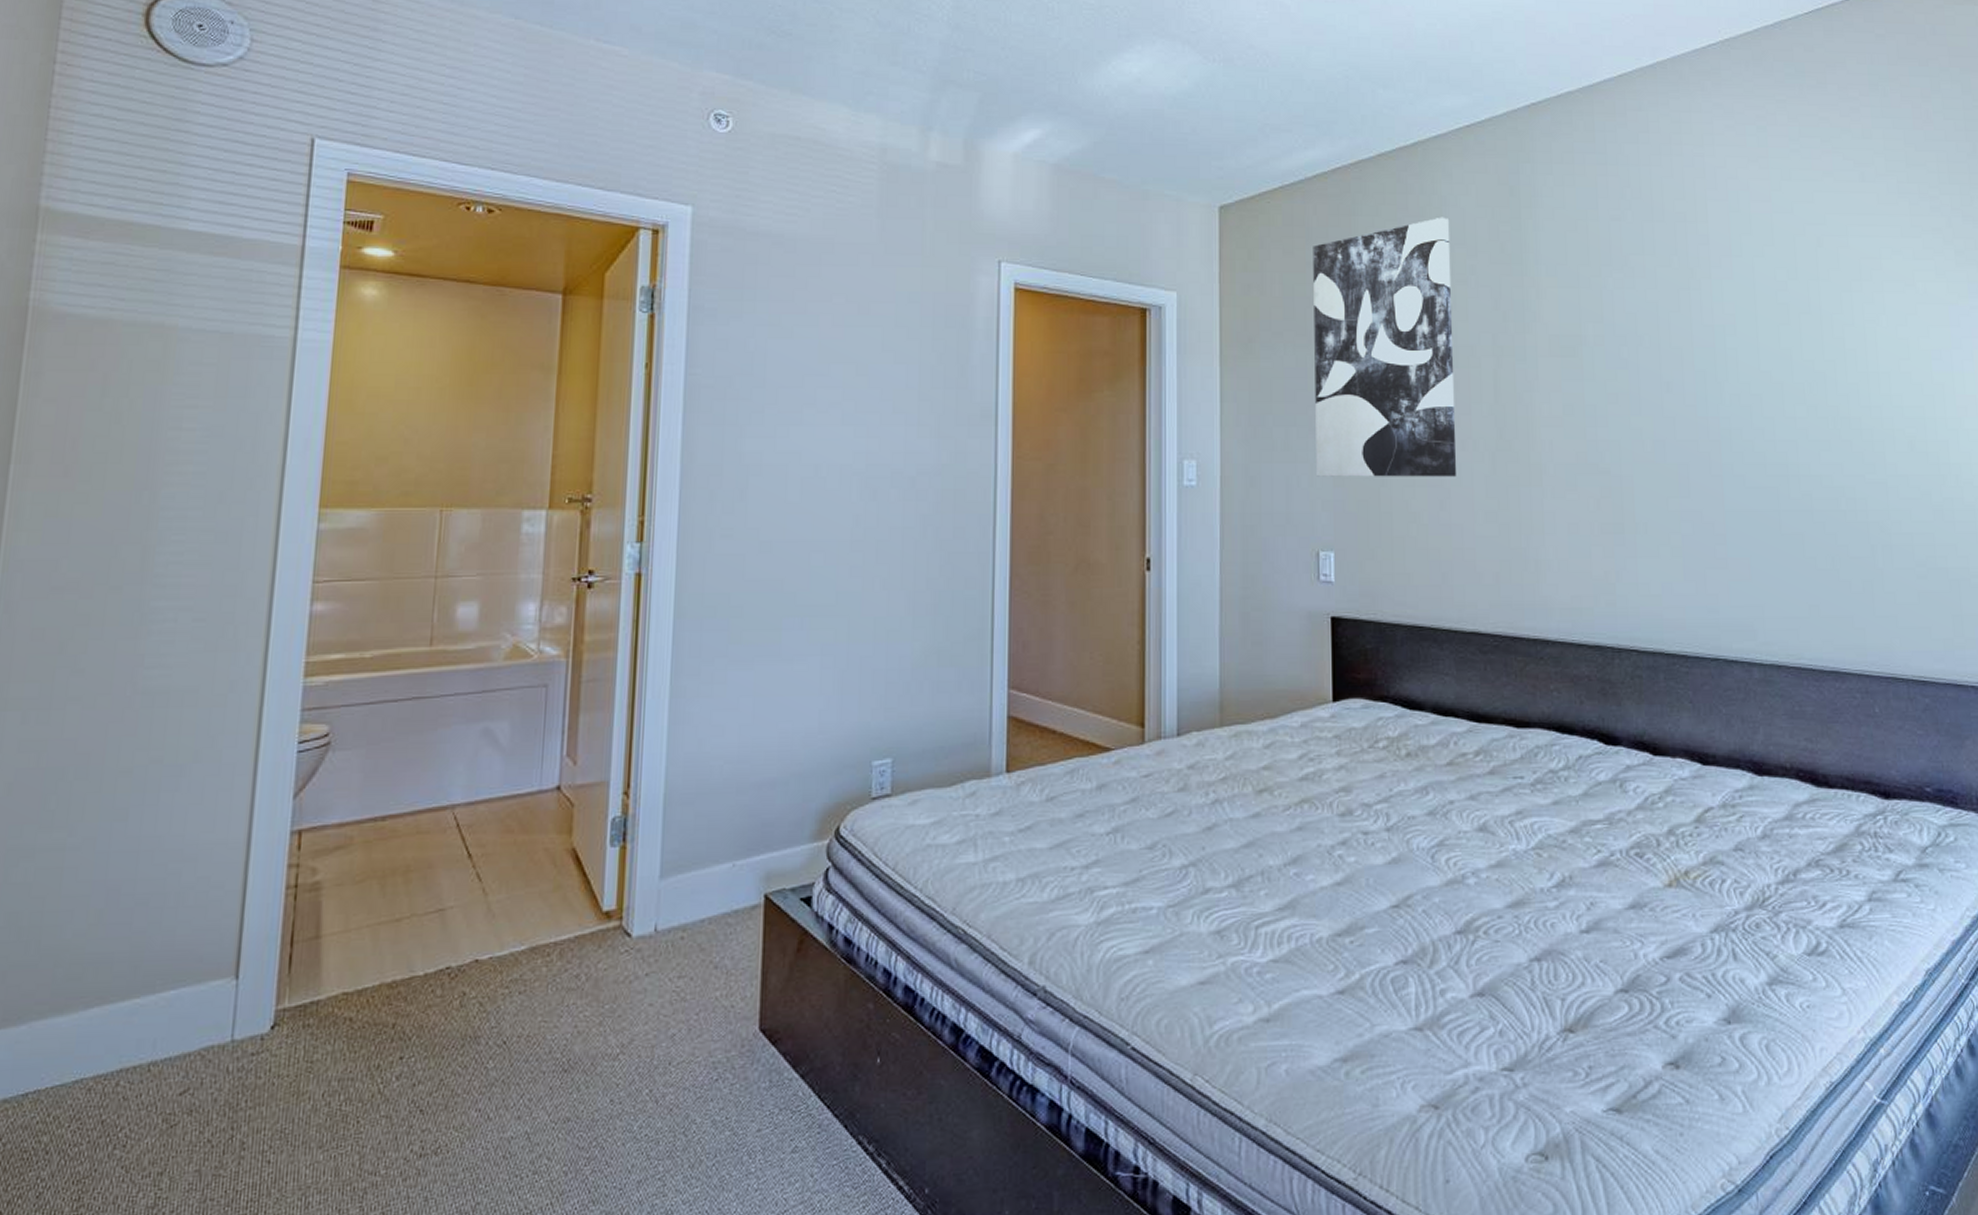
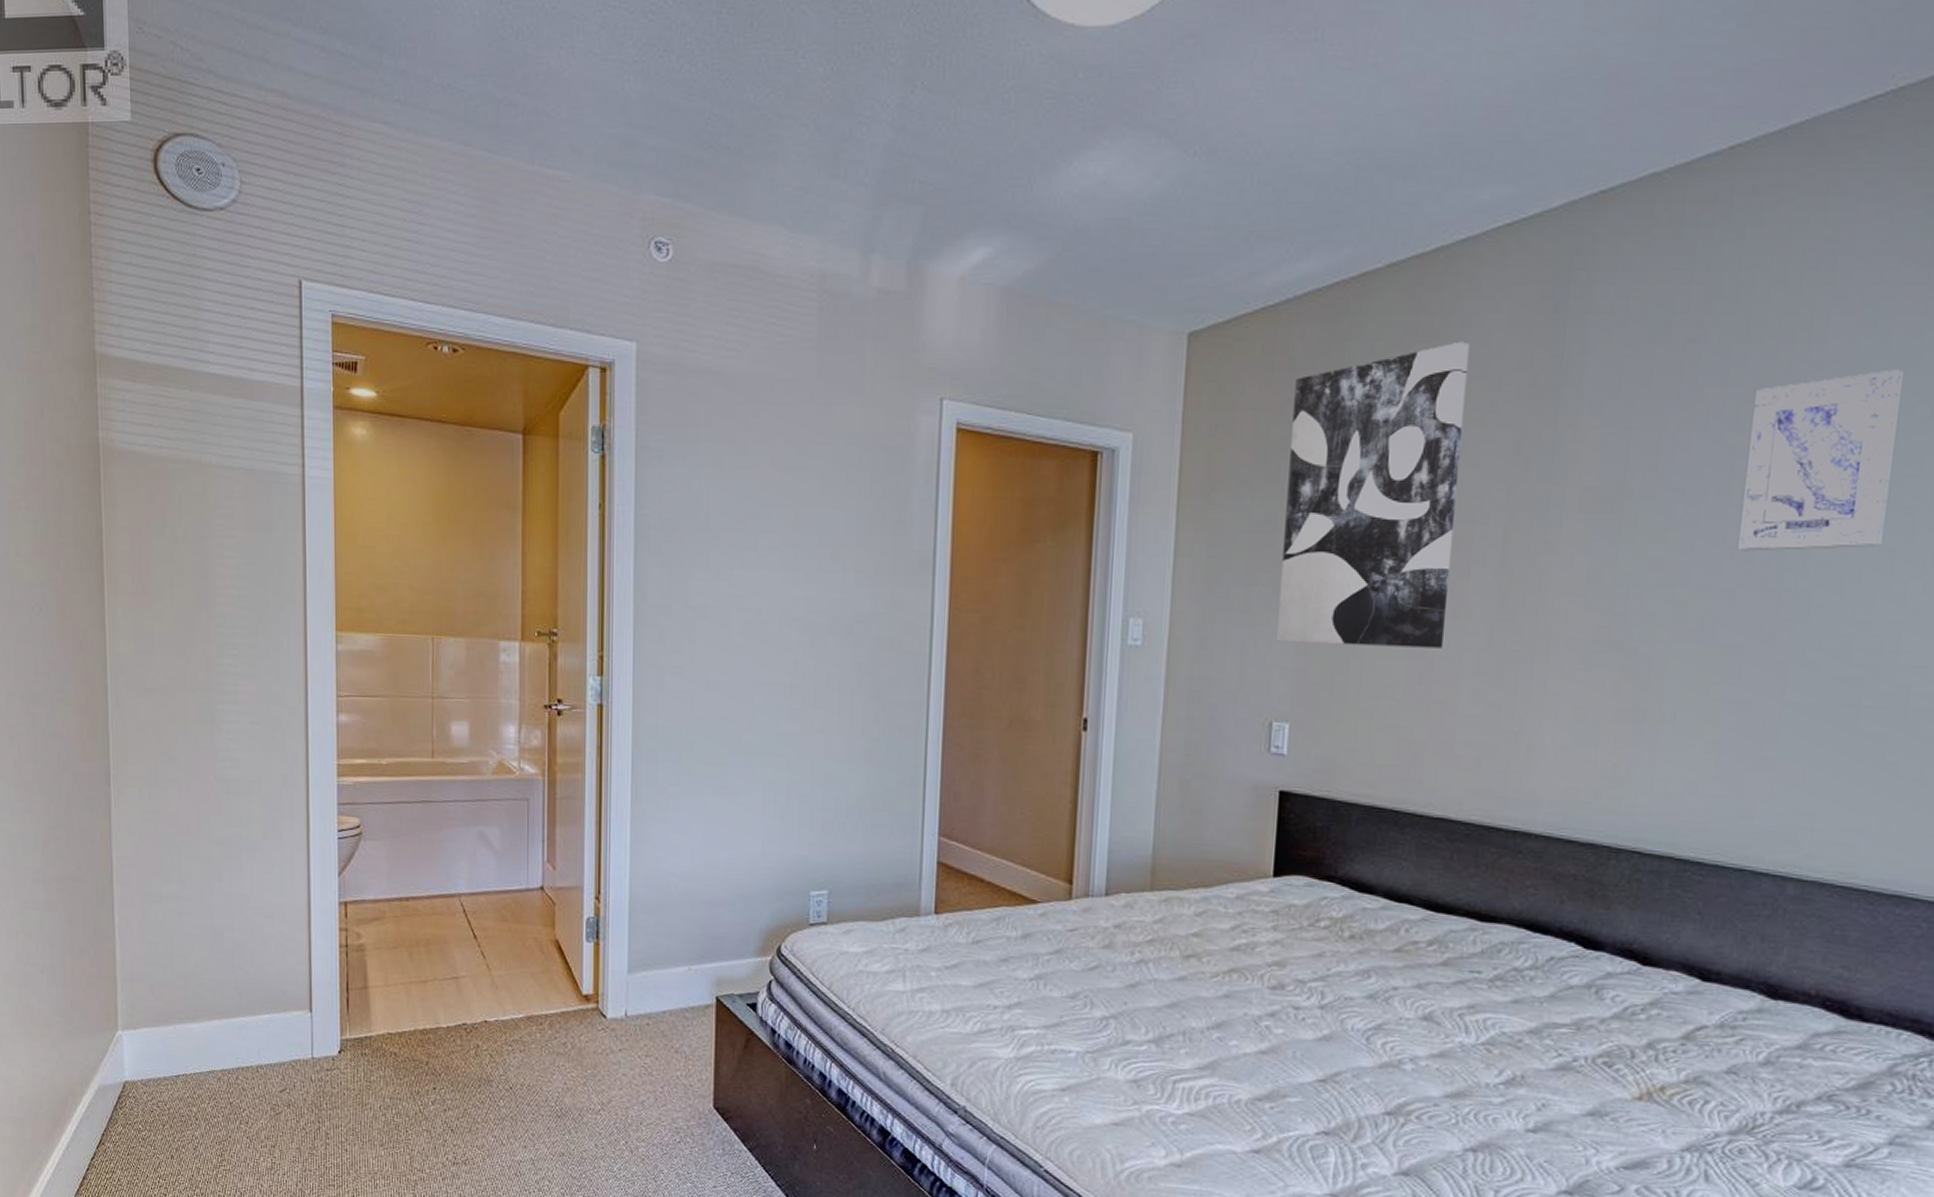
wall art: none [1665,242,1772,386] -> present [1738,369,1903,551]

